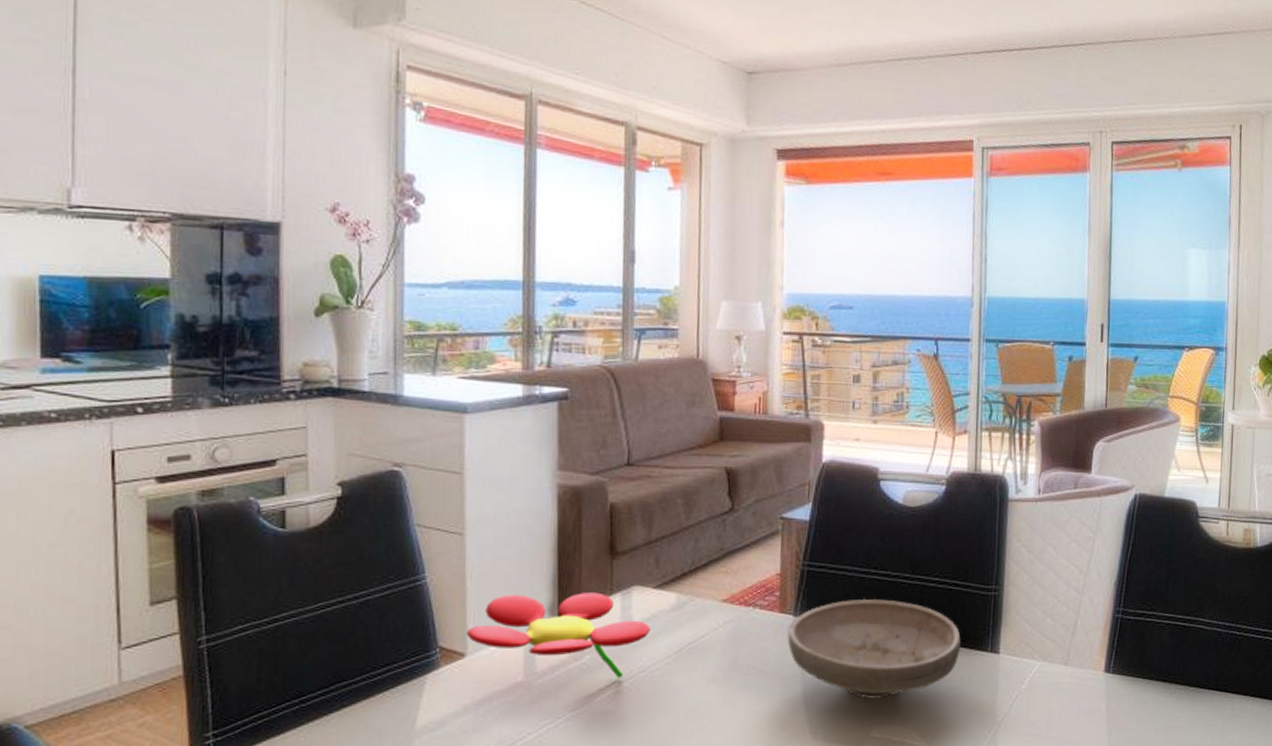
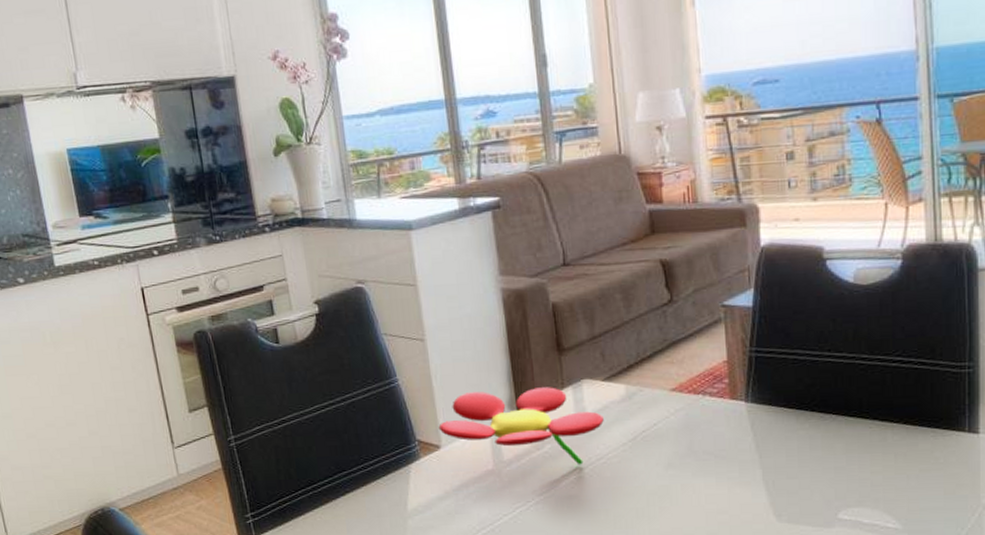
bowl: present [787,598,961,699] -> none [740,381,932,482]

